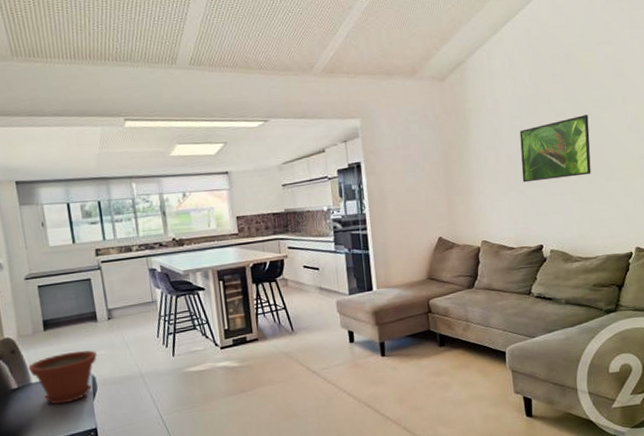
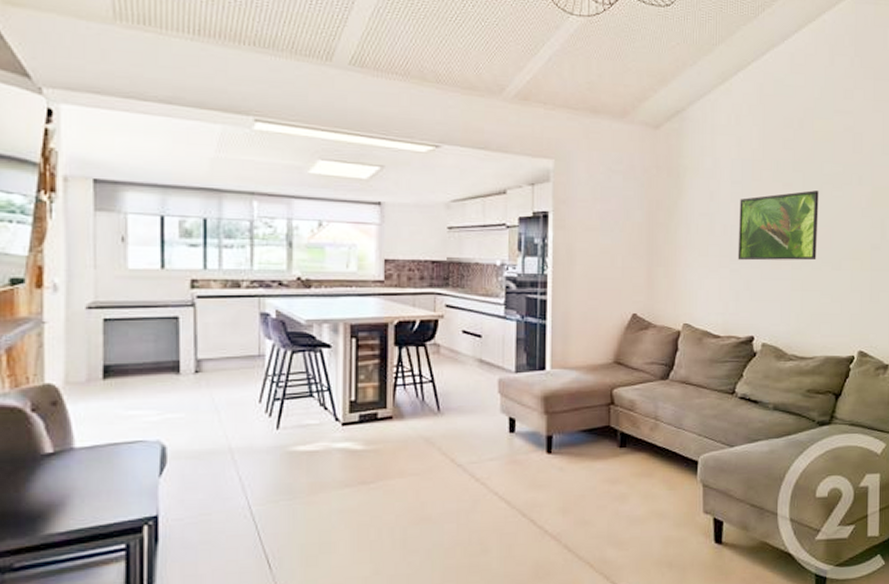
plant pot: present [28,350,98,405] -> none [72,410,174,480]

